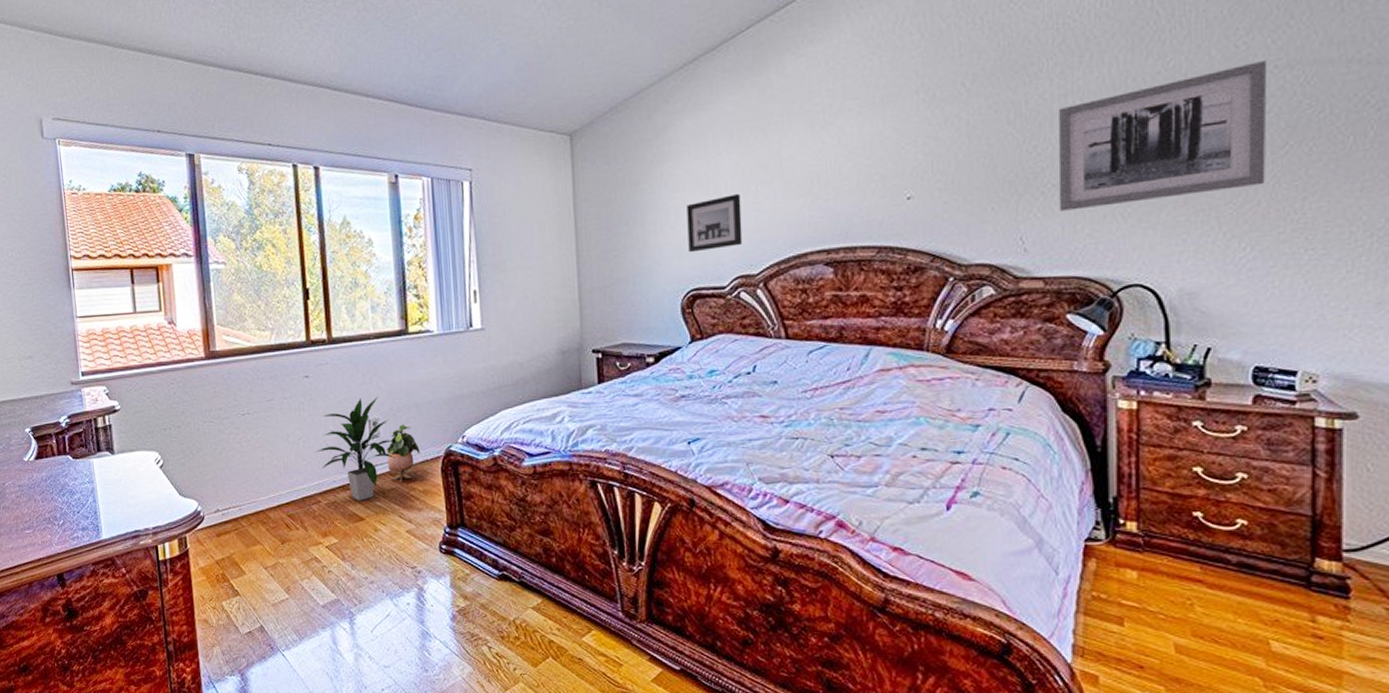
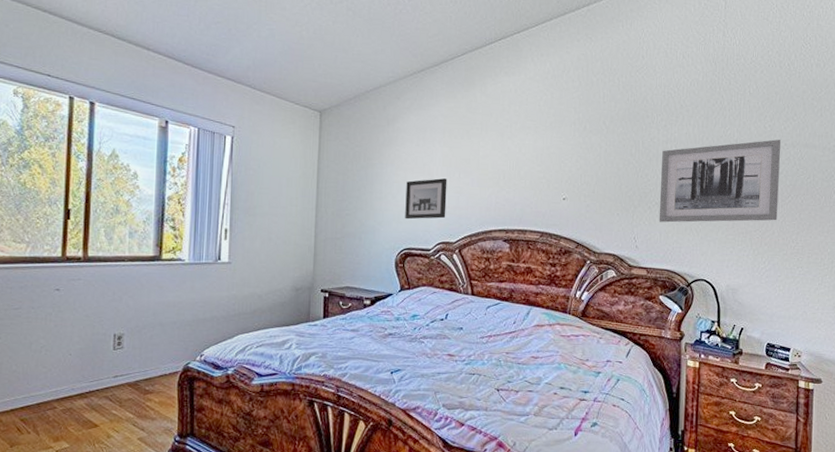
indoor plant: present [314,397,396,501] -> none [56,313,136,408]
potted plant: present [387,424,420,482] -> none [128,340,160,393]

